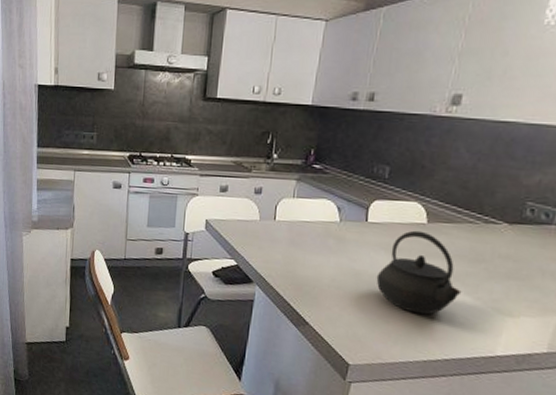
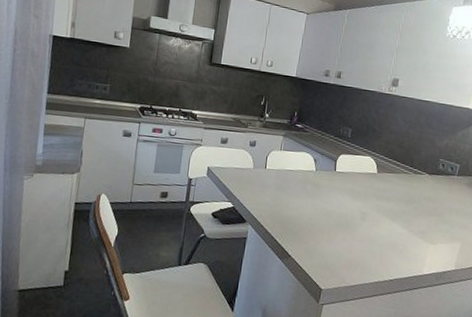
kettle: present [376,230,462,315] -> none [342,178,401,245]

